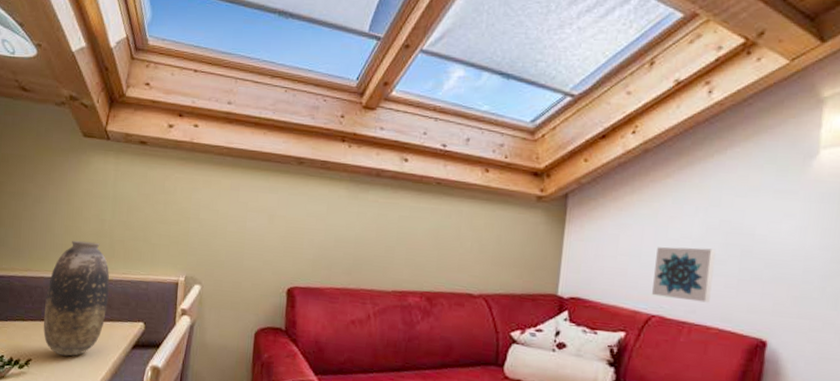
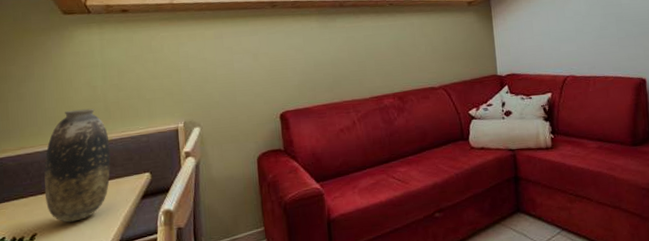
wall art: present [652,247,716,303] -> none [560,19,603,62]

